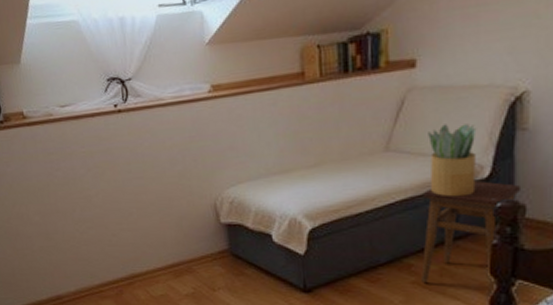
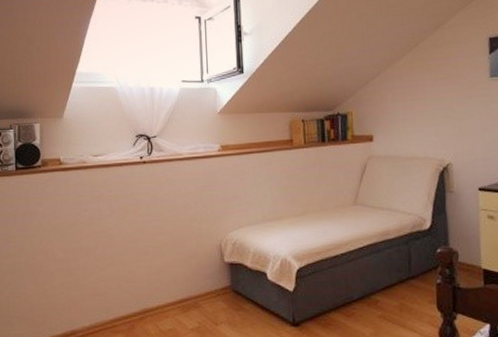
stool: present [421,181,522,294] -> none [383,231,454,326]
potted plant: present [428,124,477,197] -> none [384,185,422,244]

